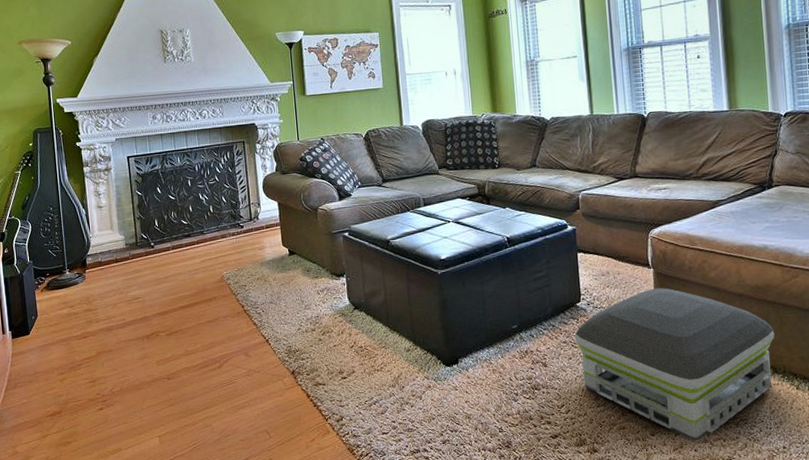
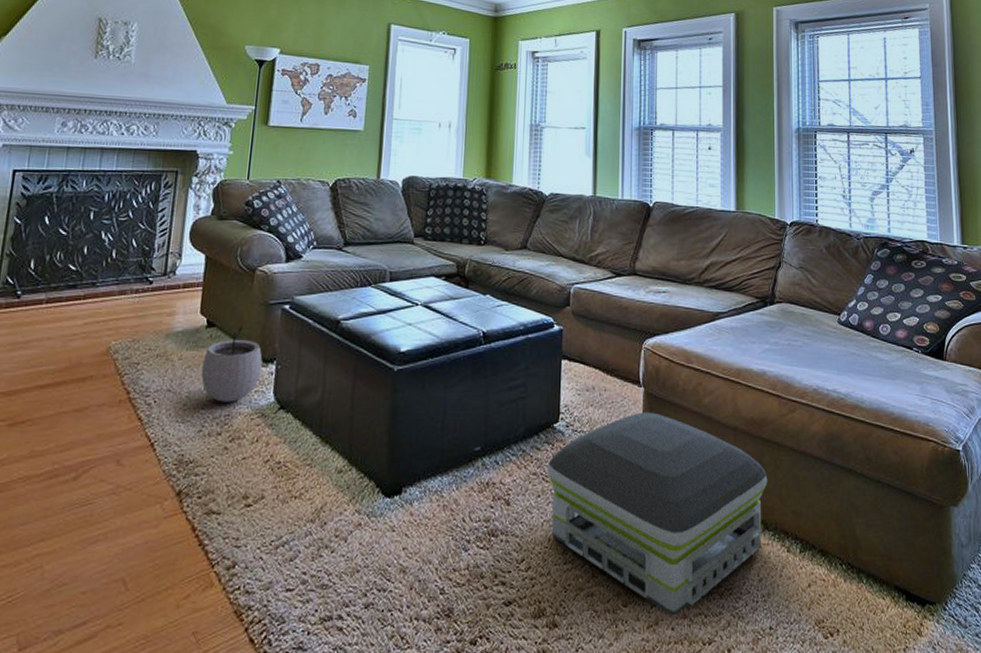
plant pot: none [291,251,336,308] -> present [200,325,263,402]

